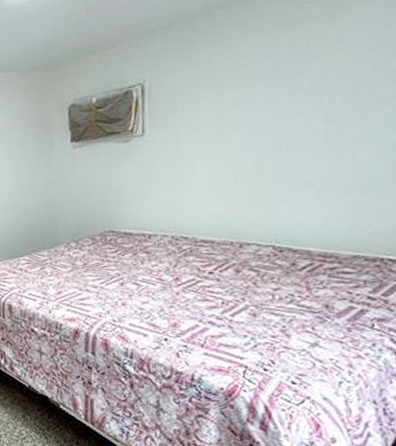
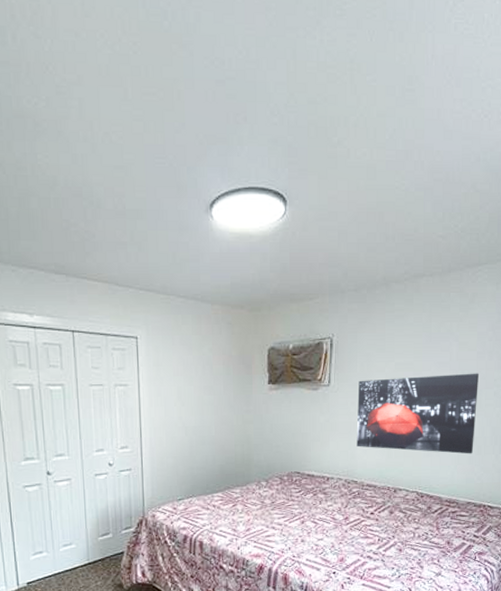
wall art: none [180,94,359,200] -> present [356,373,479,454]

